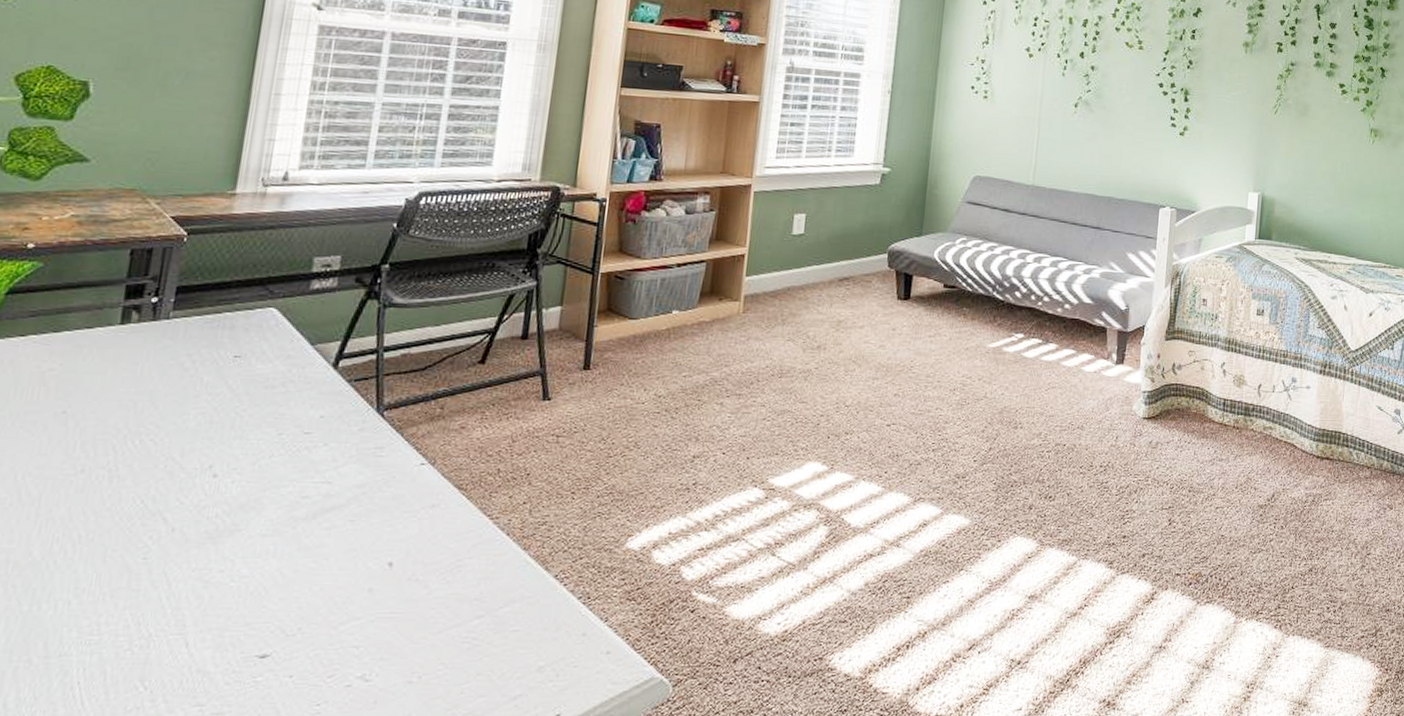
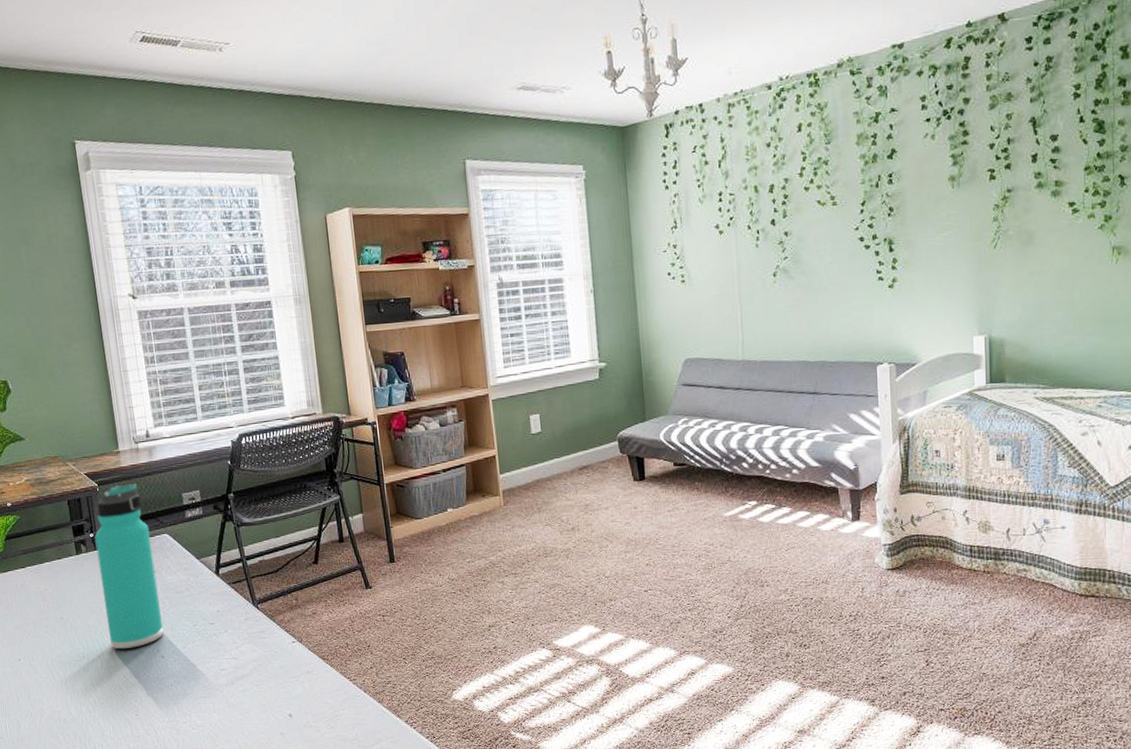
thermos bottle: none [135,236,250,463] -> present [94,482,164,650]

